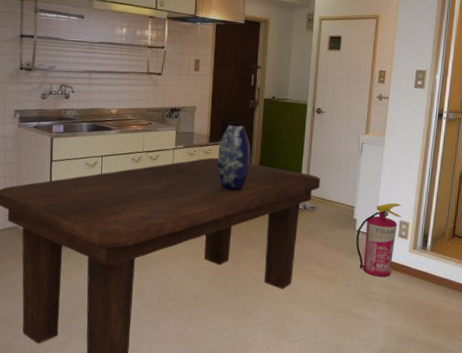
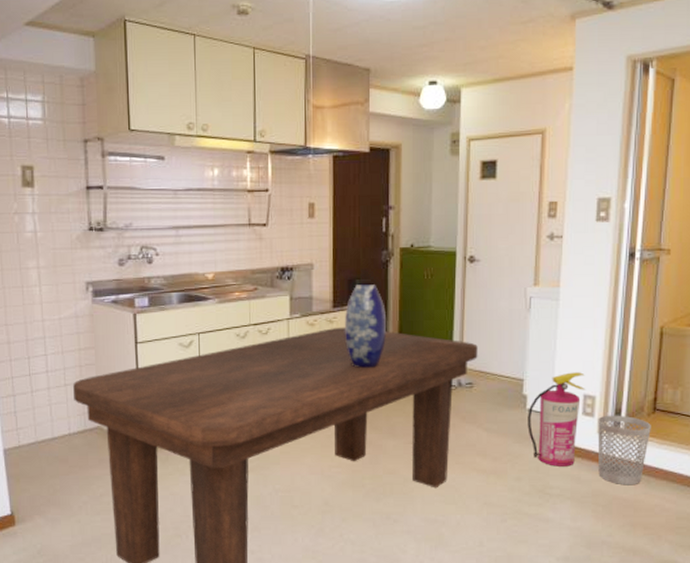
wastebasket: none [409,238,451,294] -> present [597,415,651,486]

